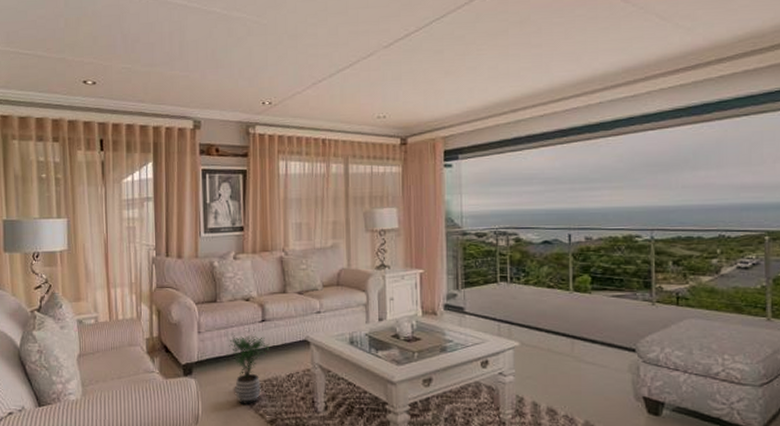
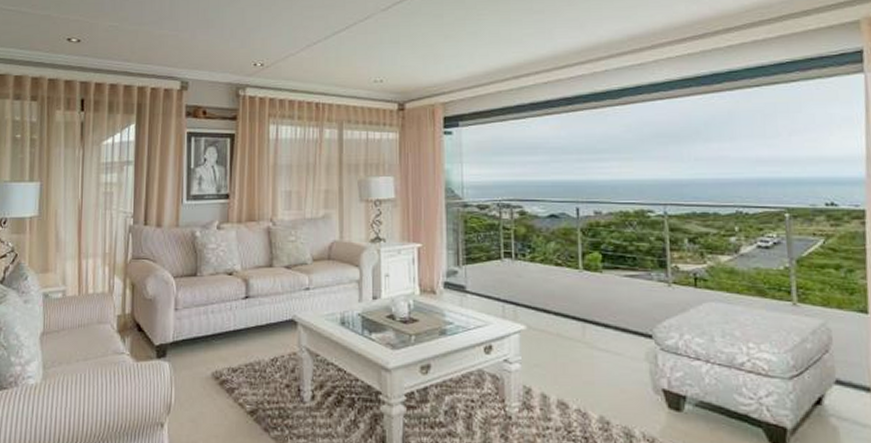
potted plant: present [227,334,270,406] -> none [205,312,253,393]

